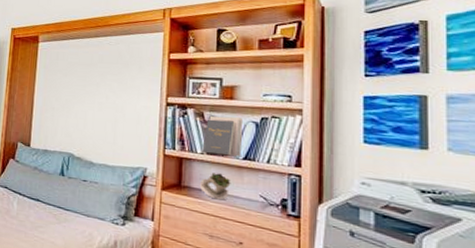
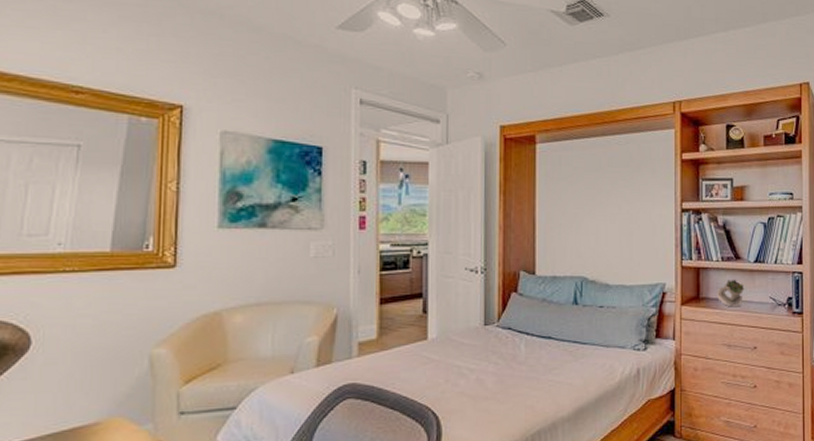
books: present [202,116,242,157] -> none [717,219,752,260]

